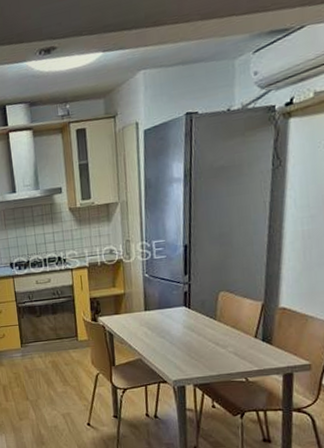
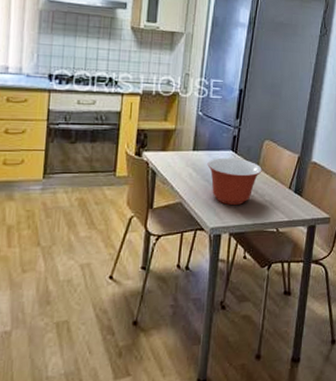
mixing bowl: none [161,313,221,358] -> present [207,157,262,205]

